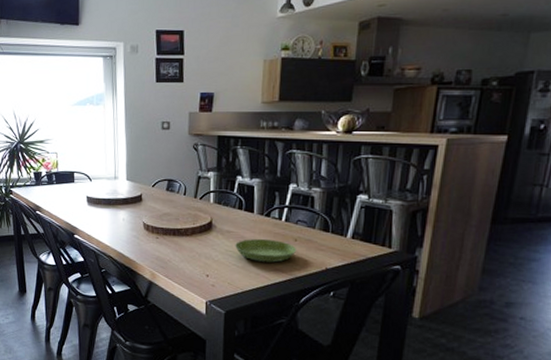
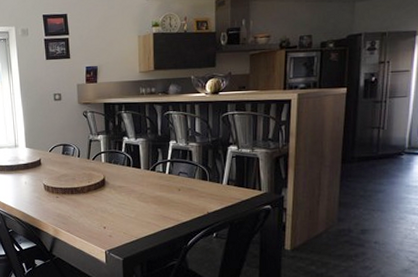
saucer: present [235,238,297,263] -> none [127,190,181,211]

